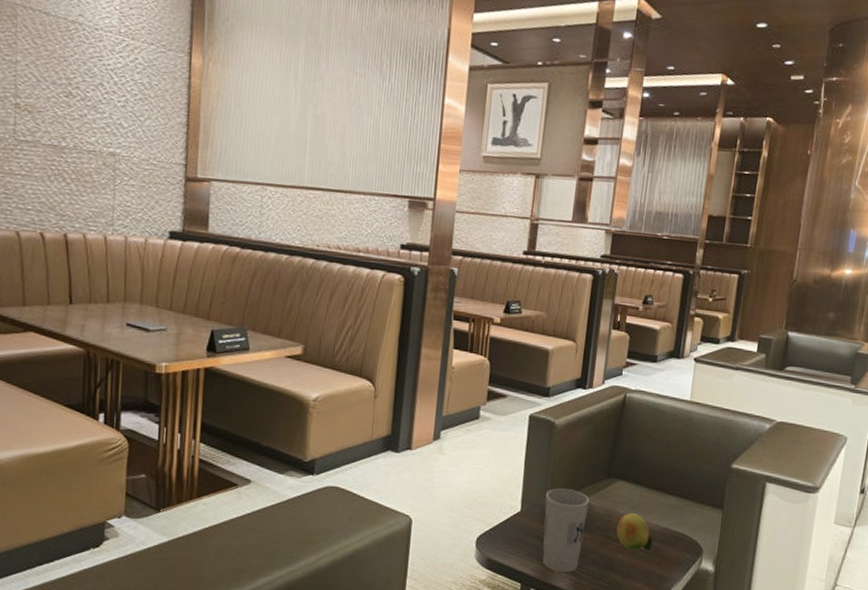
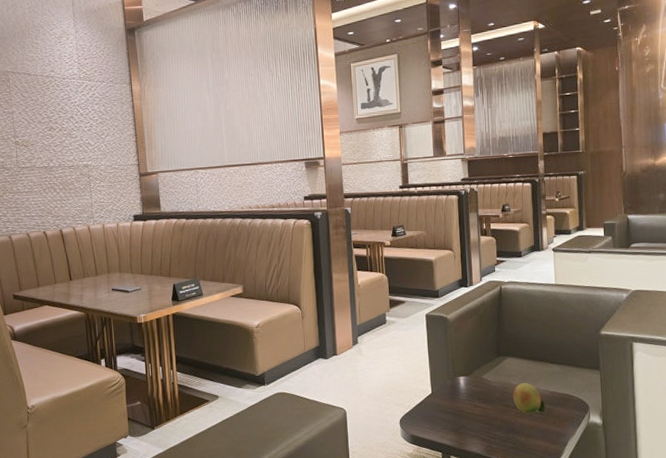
cup: present [543,488,589,573] -> none [449,370,487,440]

